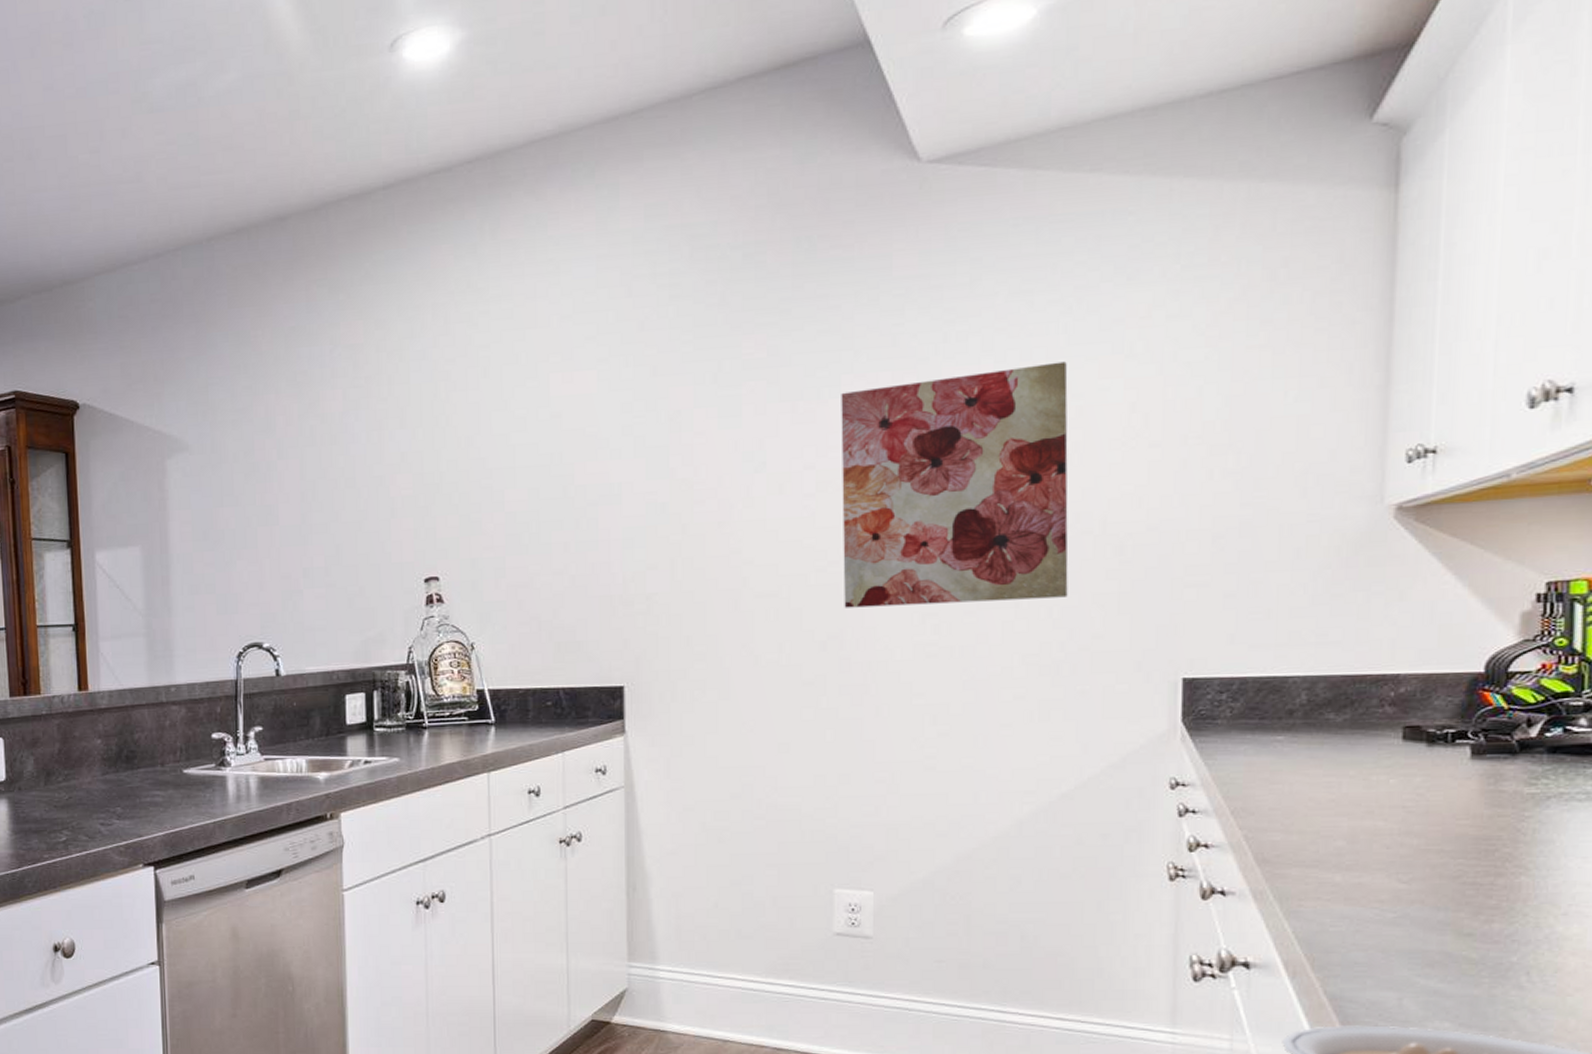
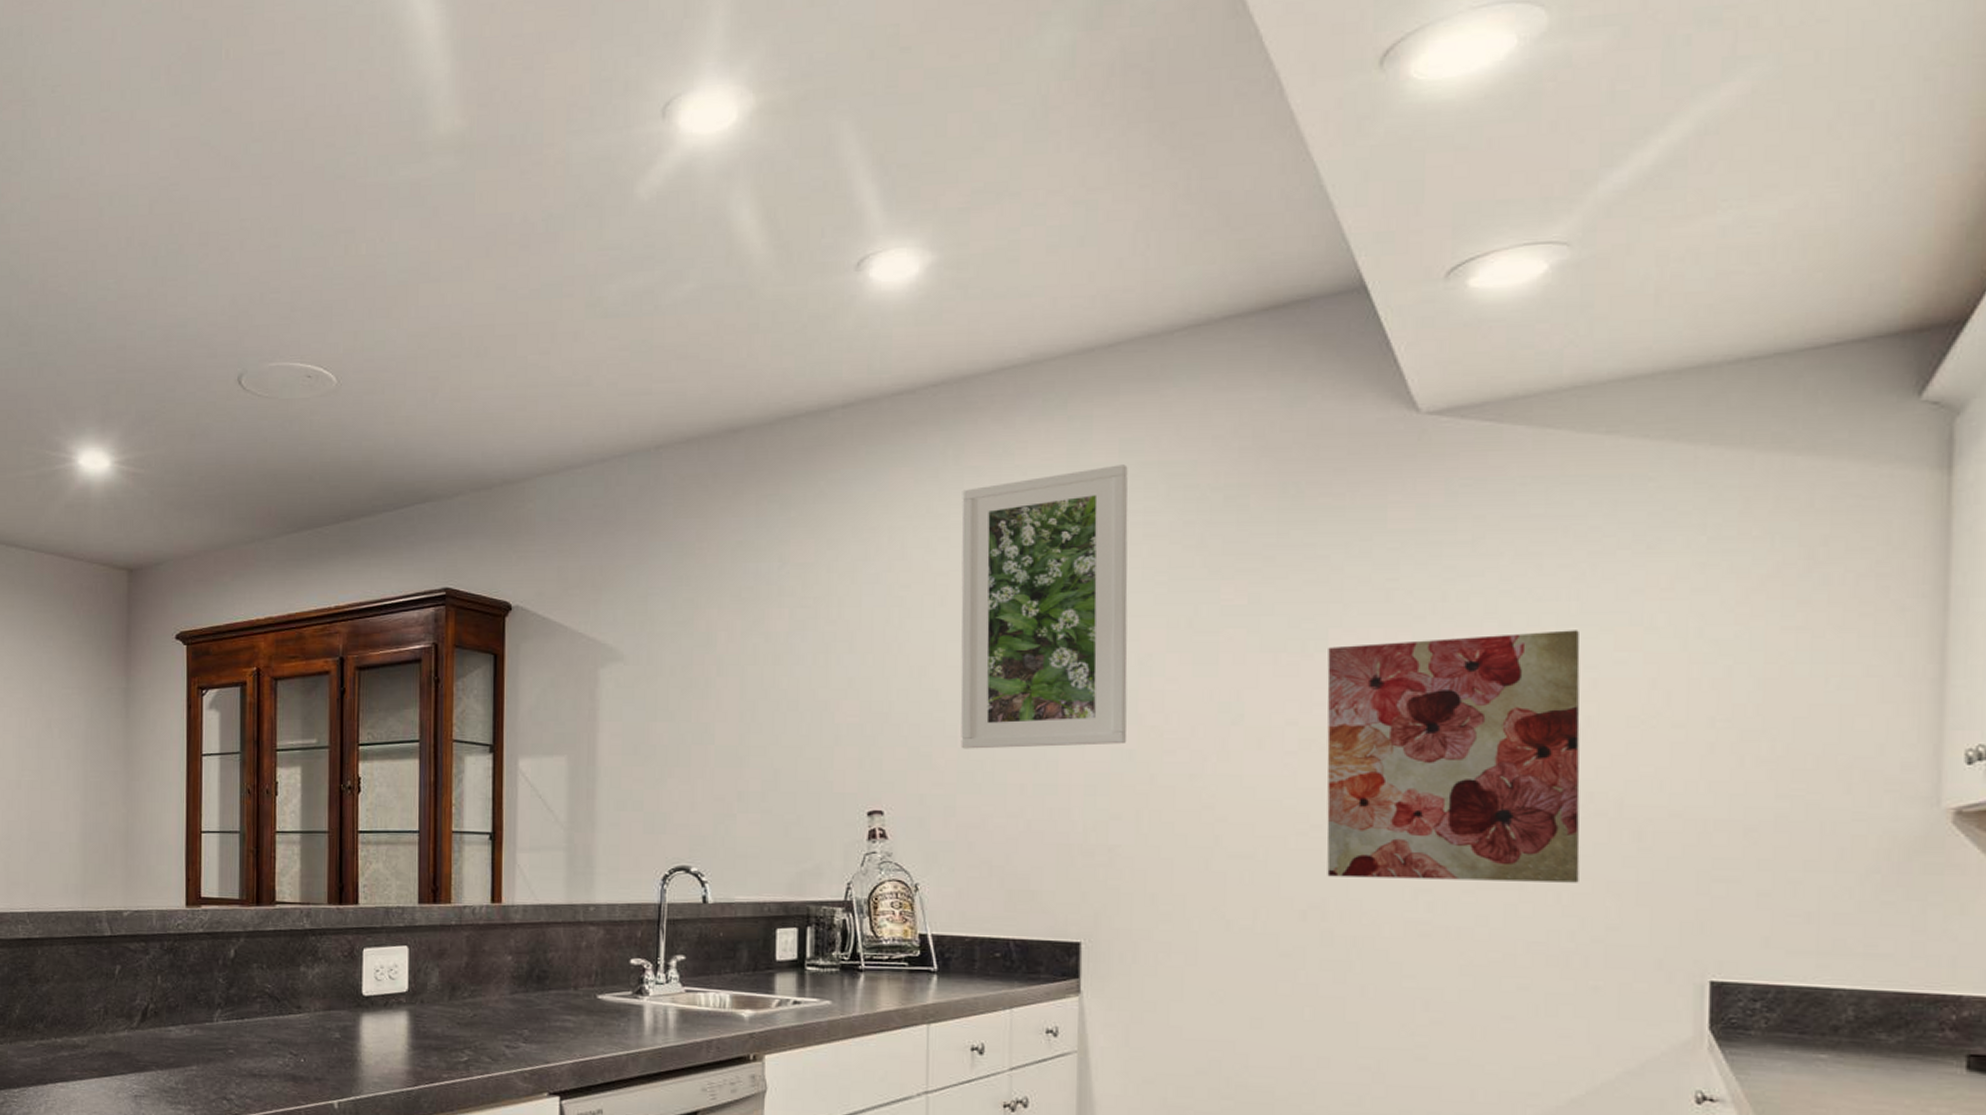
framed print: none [499,229,661,513] -> present [960,464,1128,749]

